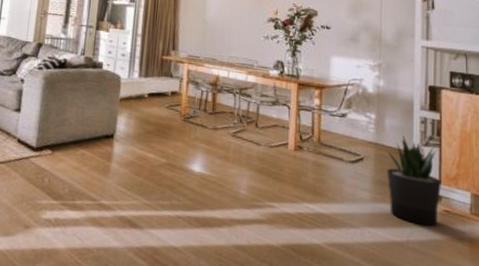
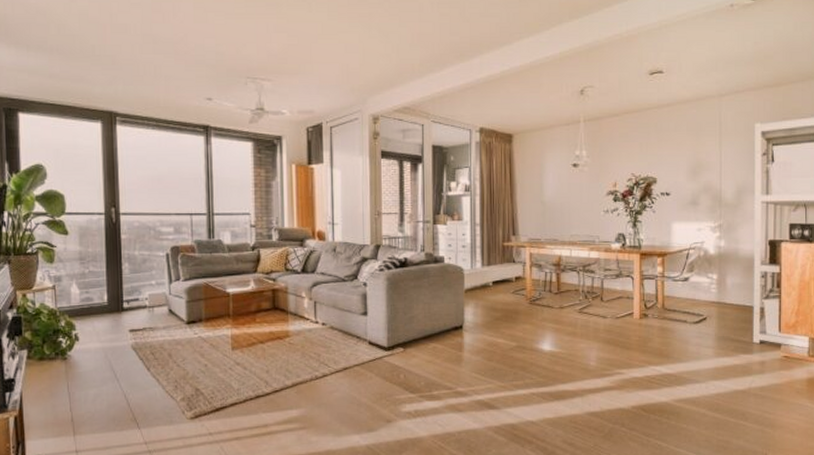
planter: present [387,135,441,226] -> none [729,291,781,372]

